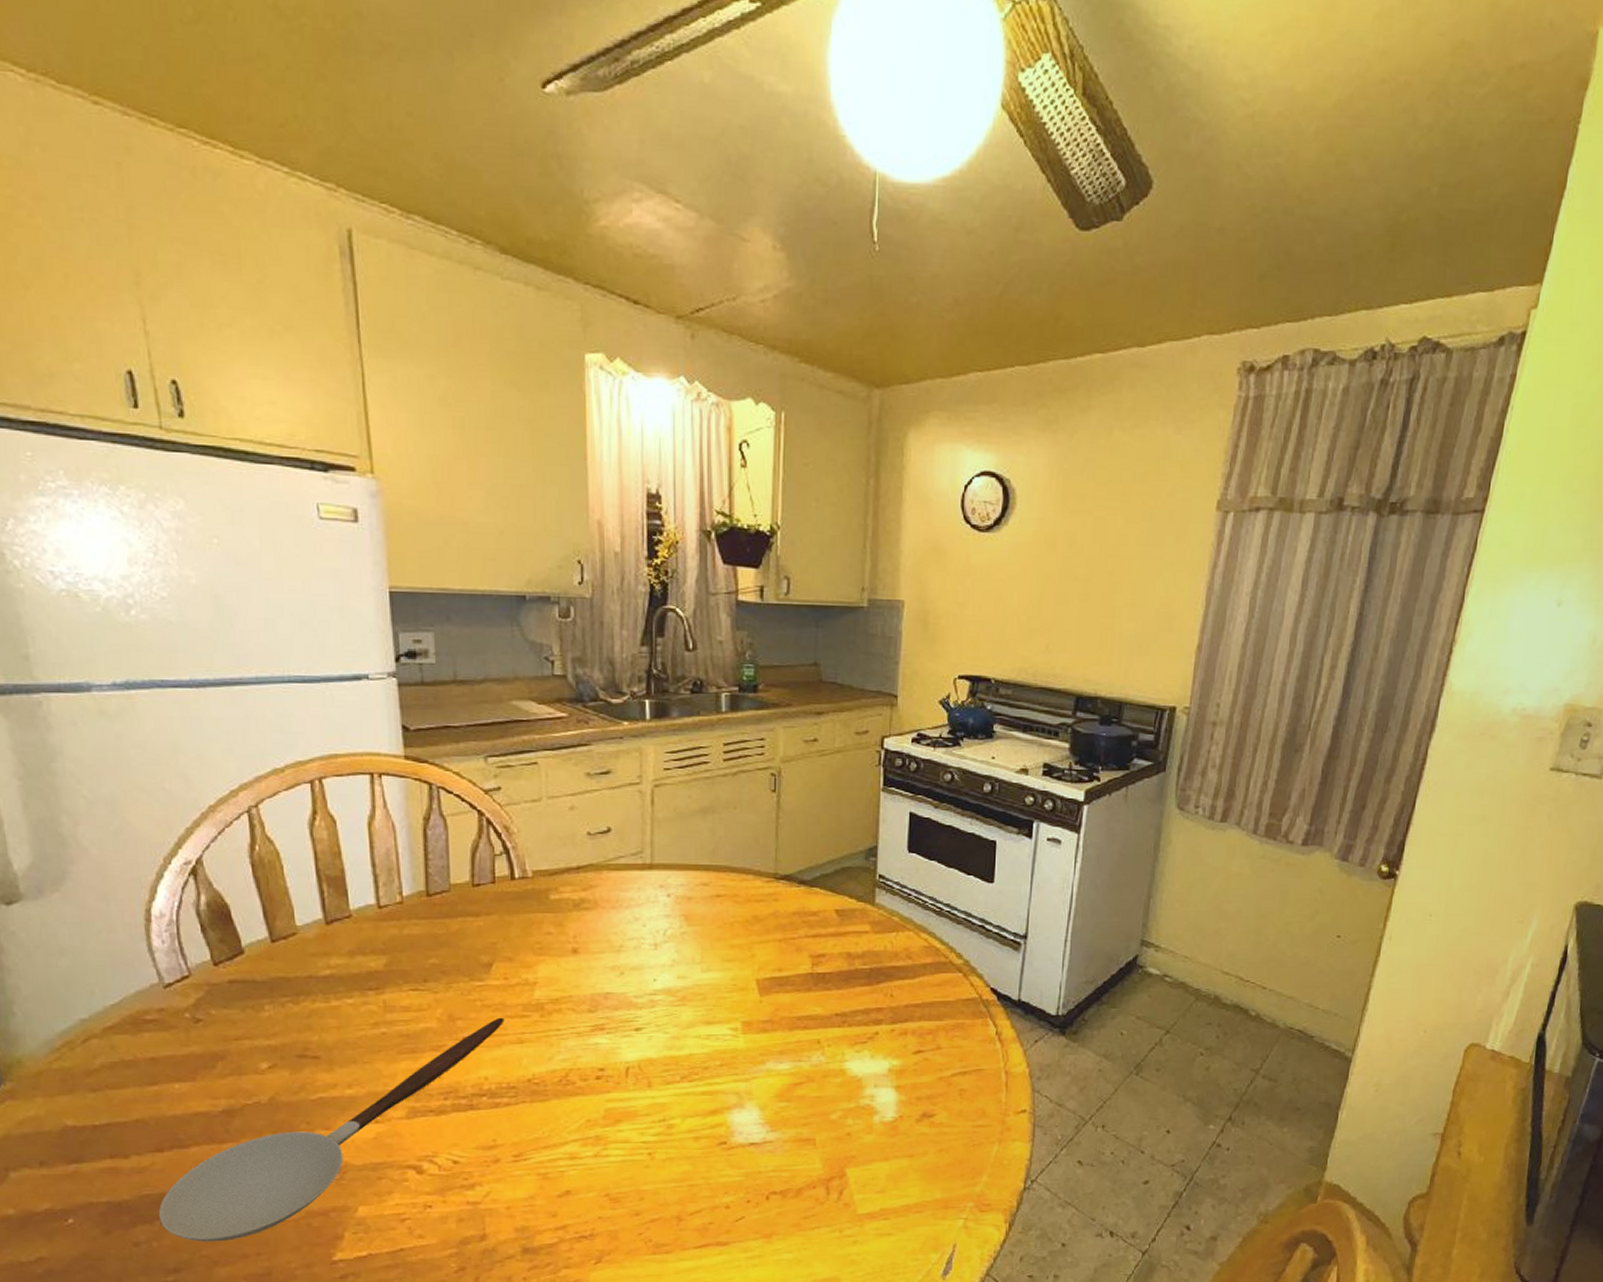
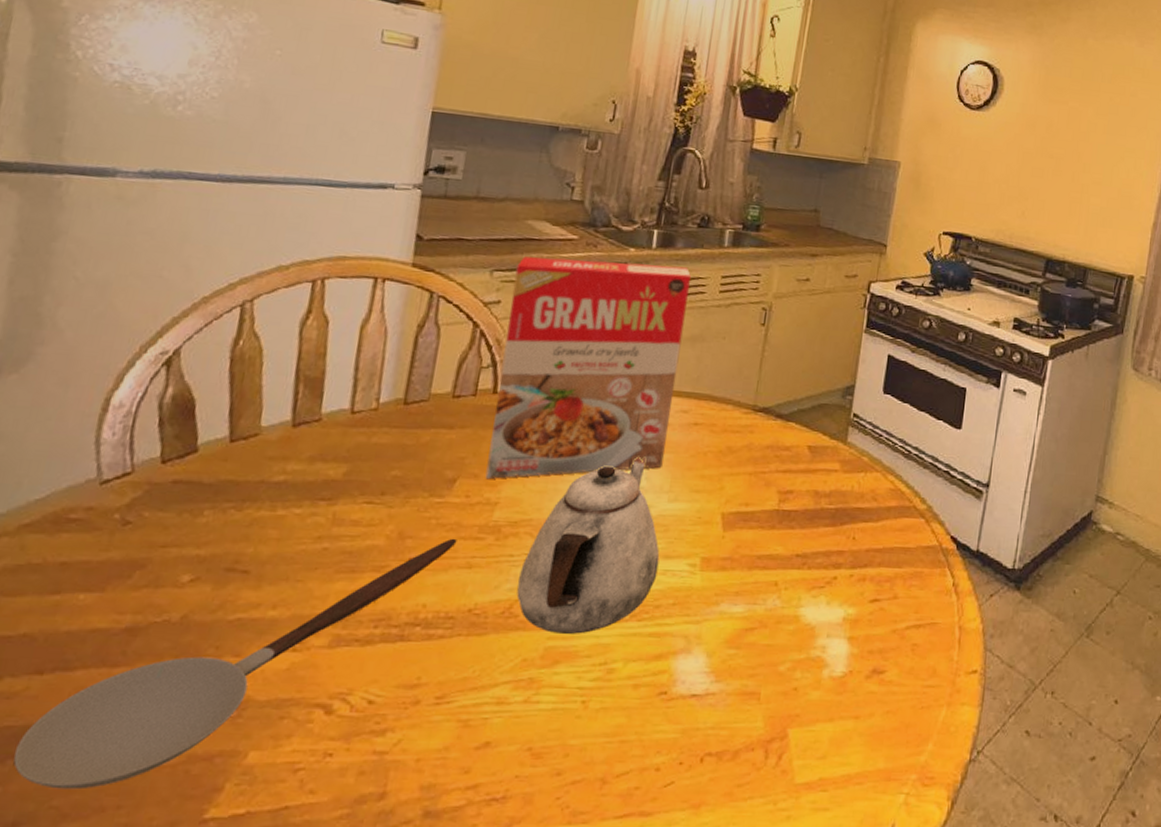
cereal box: none [510,737,692,962] -> present [485,256,691,480]
teapot: none [570,932,701,1096] -> present [516,457,660,634]

